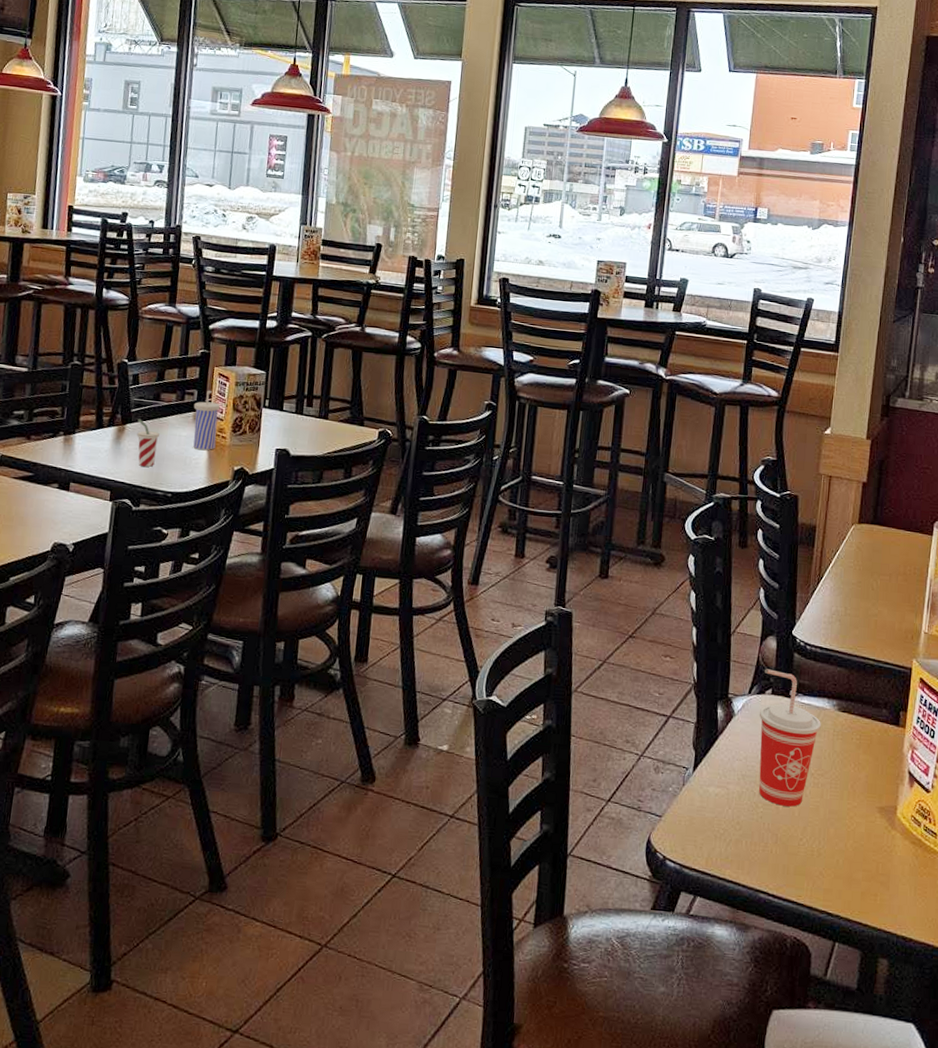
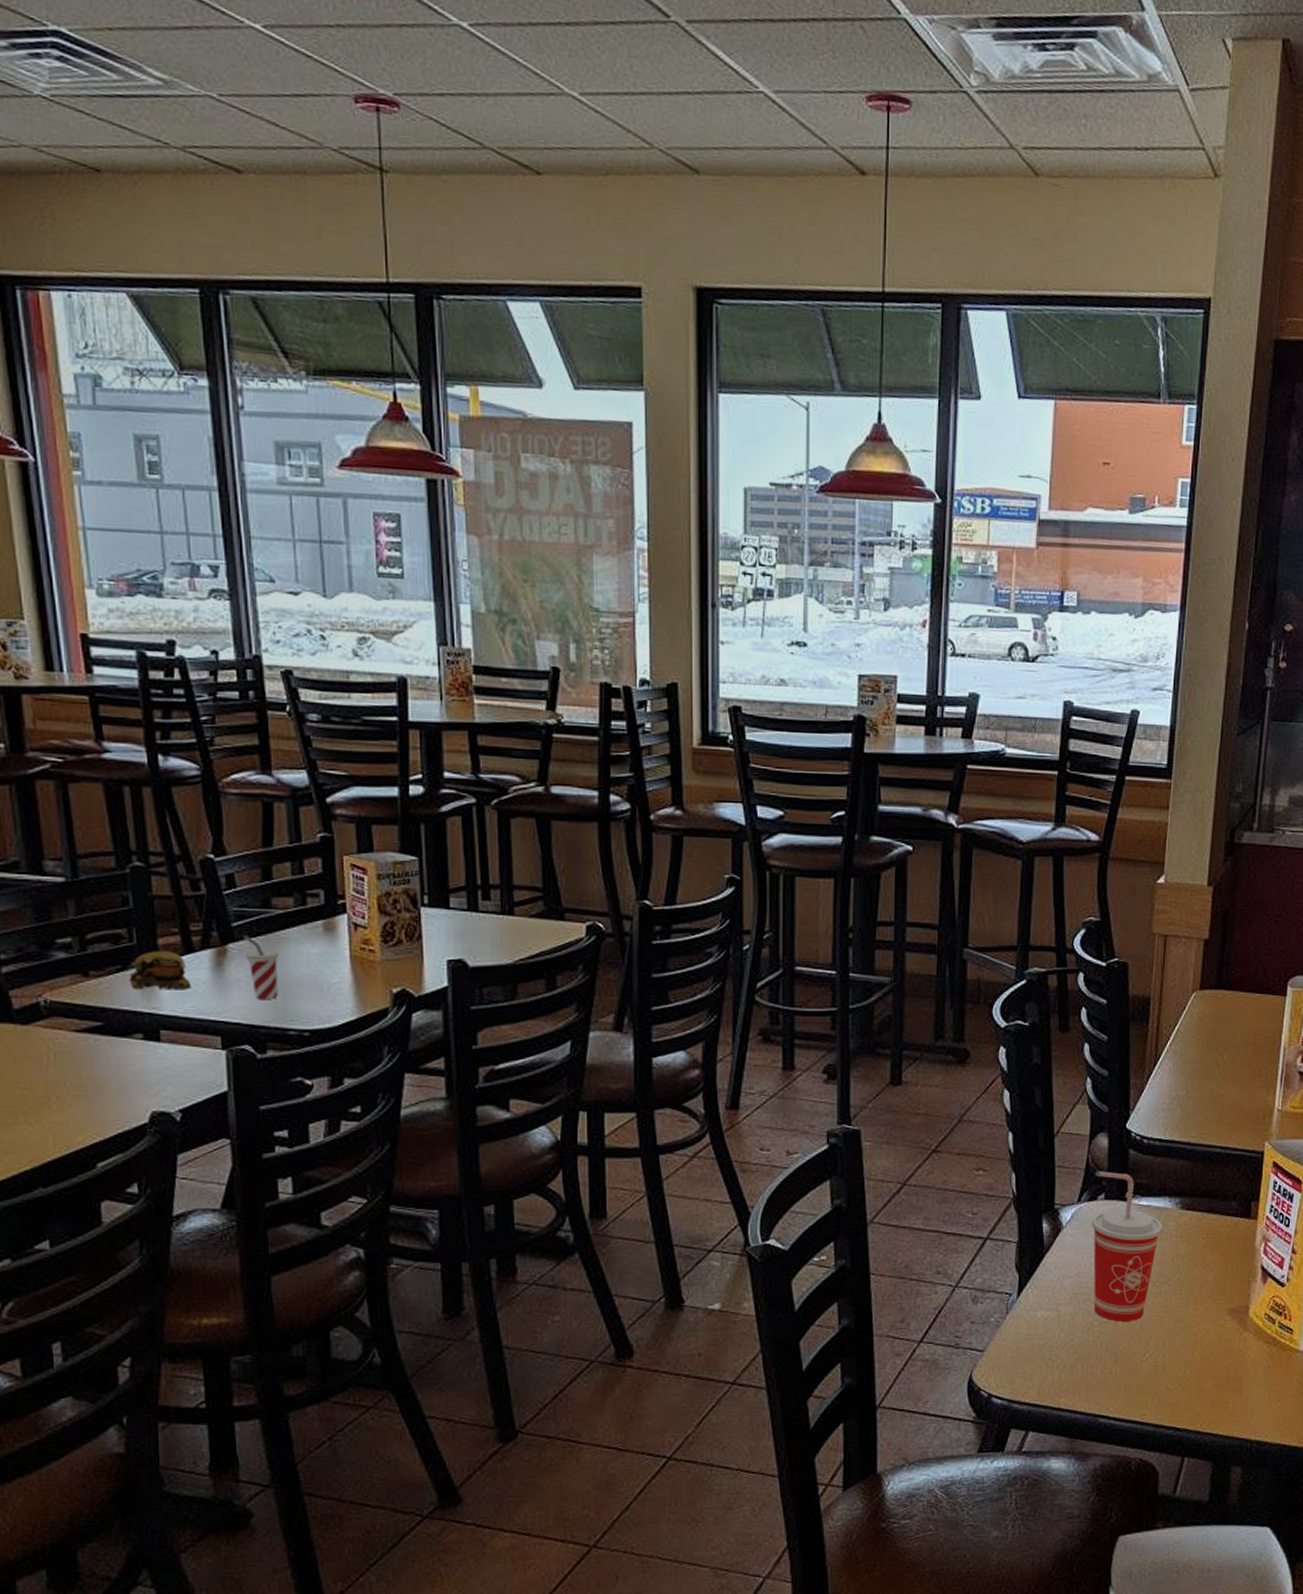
burger: none [56,425,97,455] -> present [129,951,191,990]
beverage cup: present [193,390,221,450] -> none [321,888,362,970]

